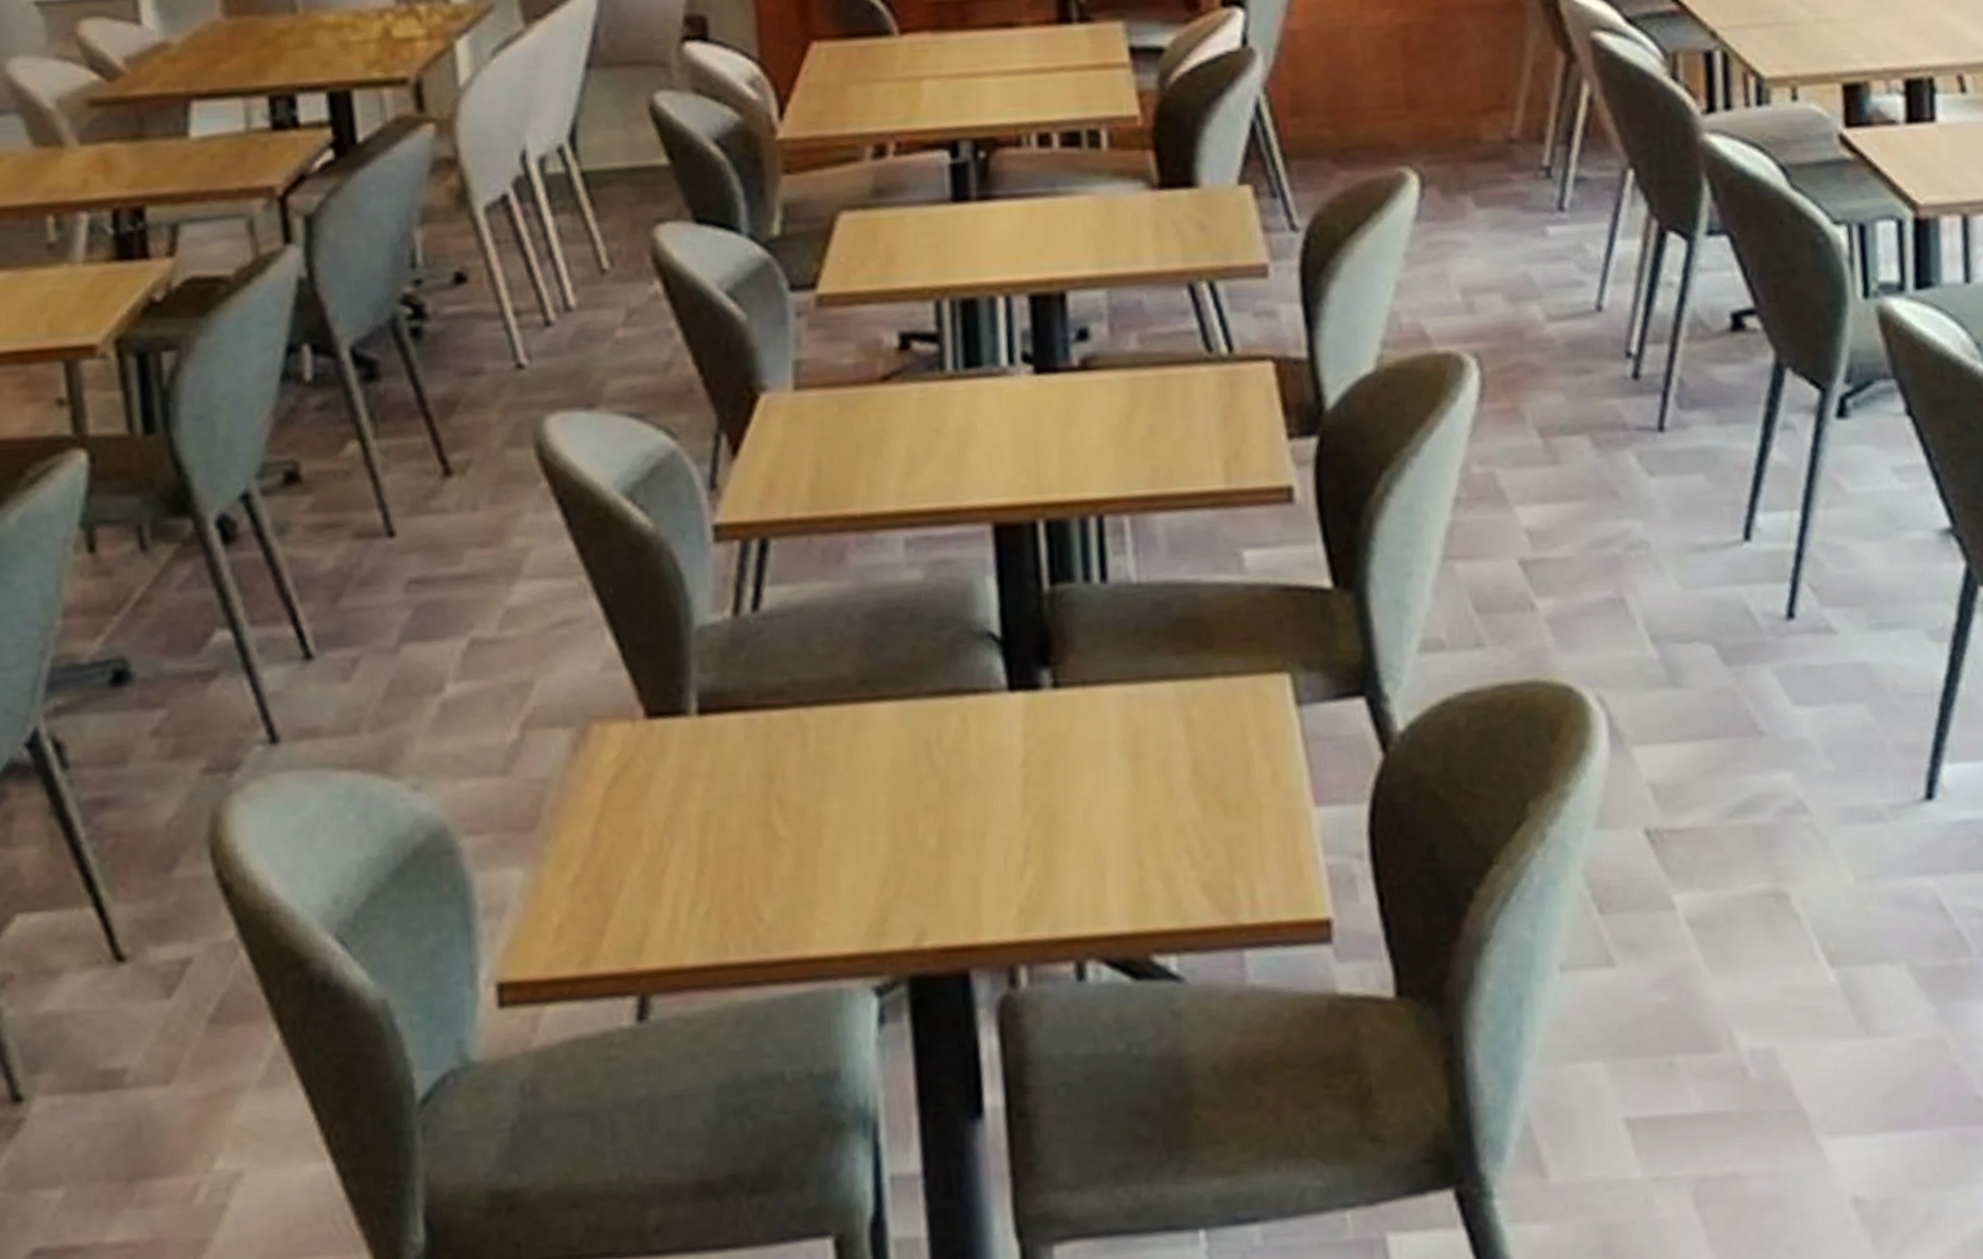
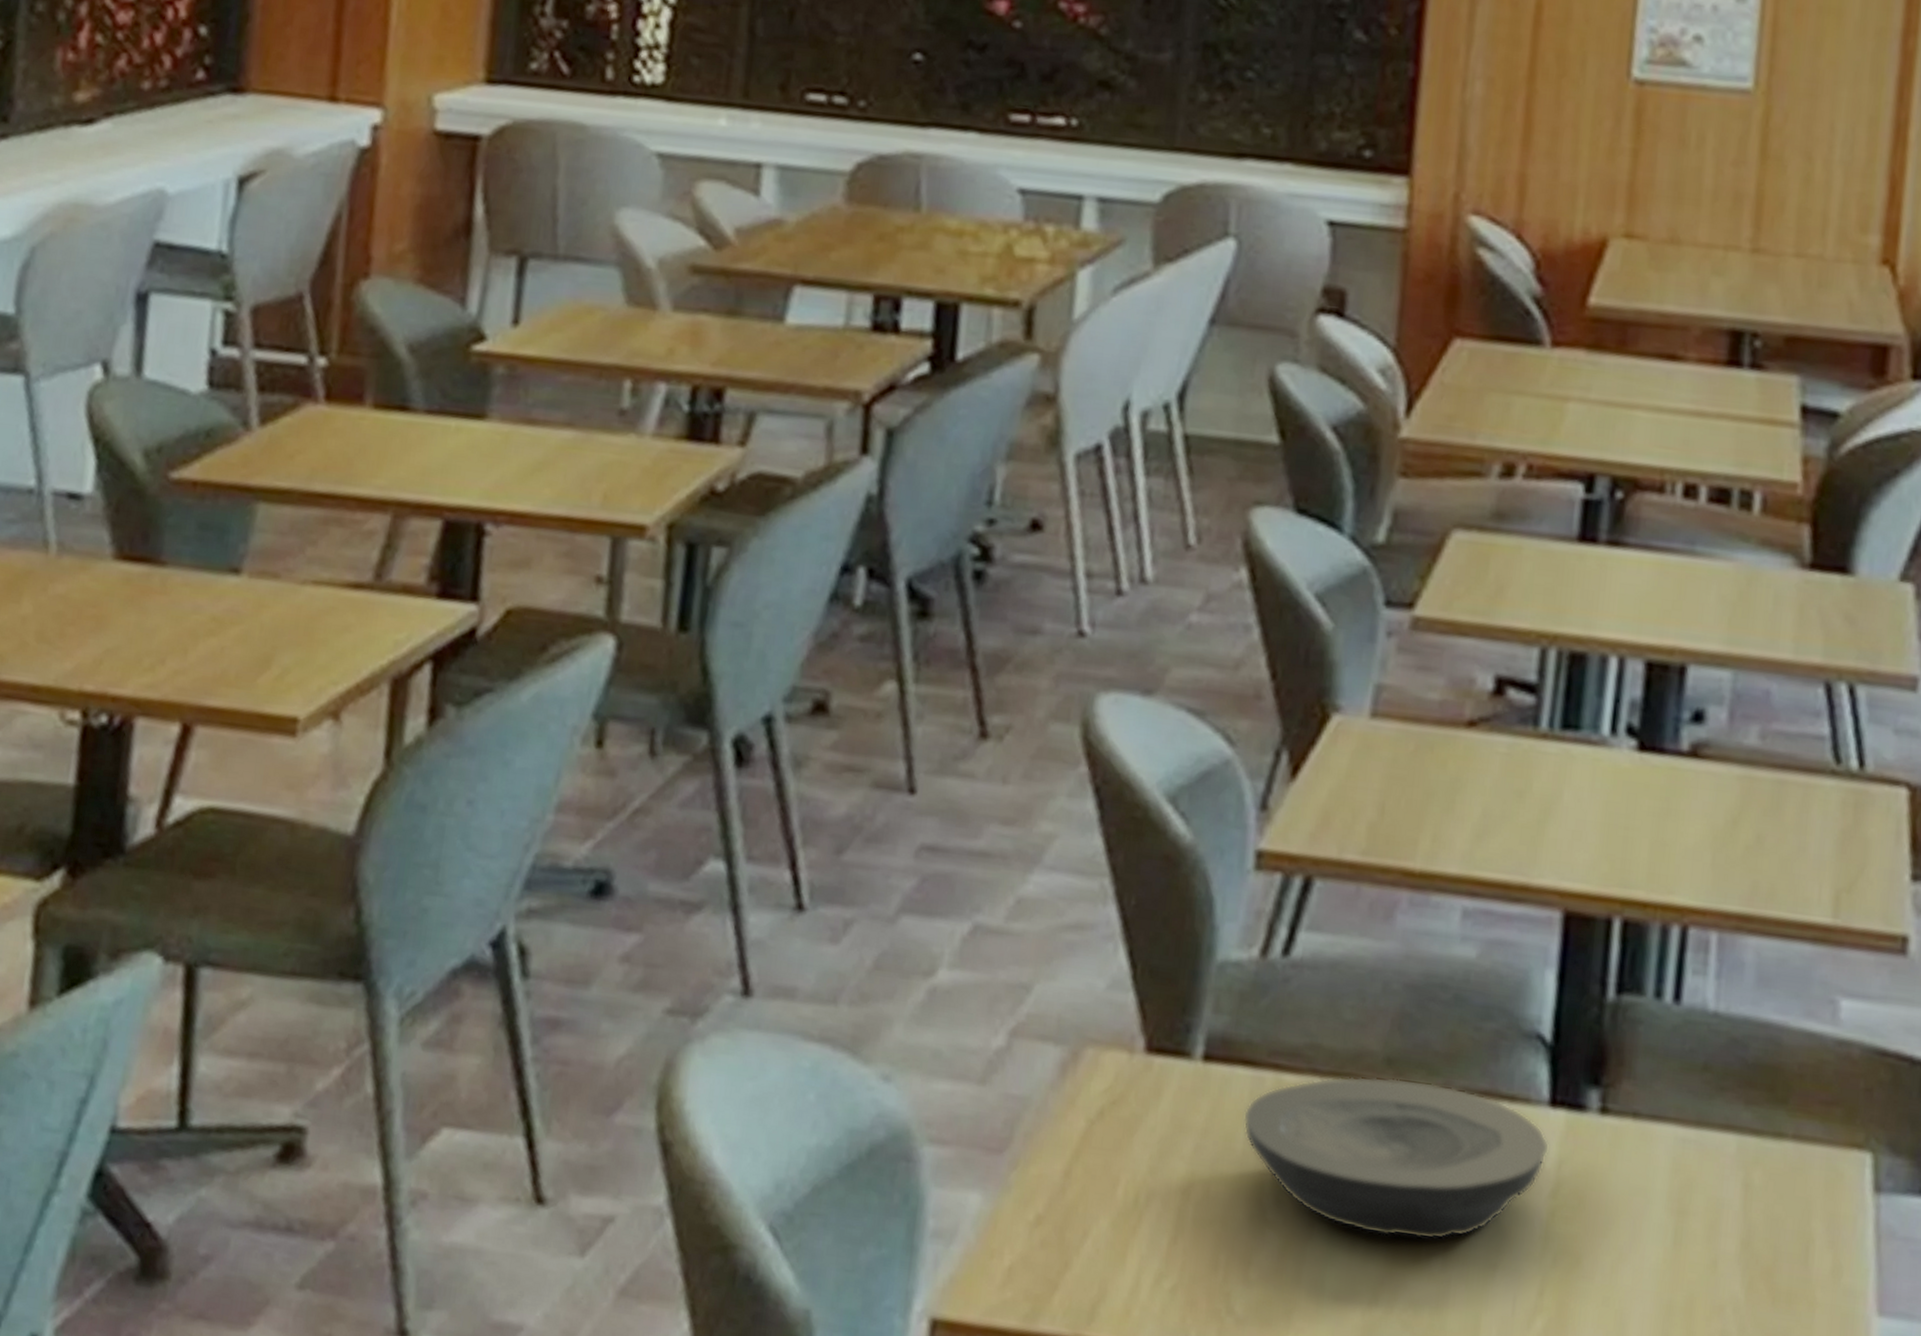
plate: none [742,692,1015,830] -> present [1243,1076,1550,1241]

